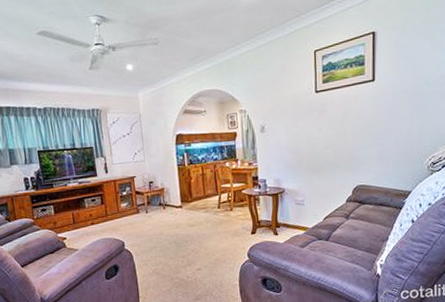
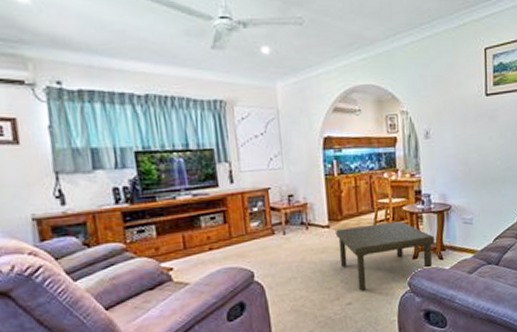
coffee table: none [187,203,270,259] -> present [336,221,435,291]

